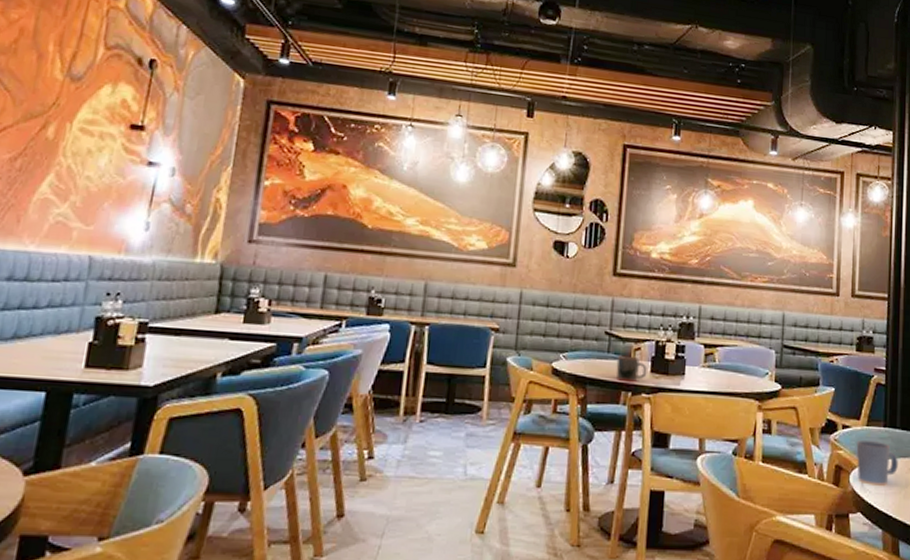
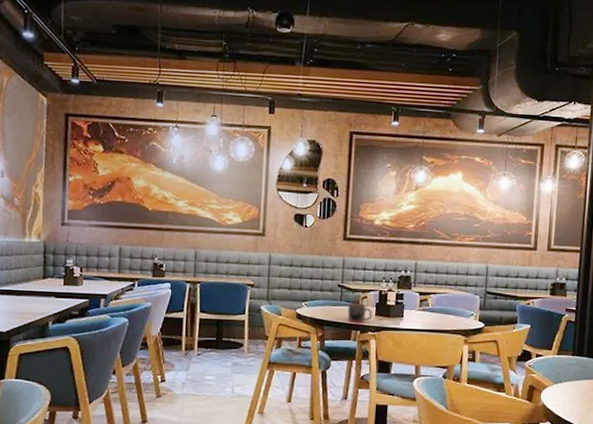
mug: present [856,440,898,486] -> none [547,366,584,401]

